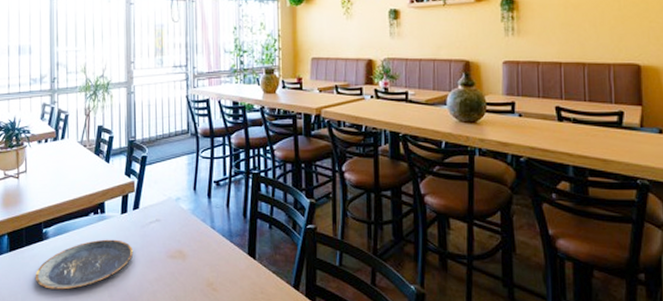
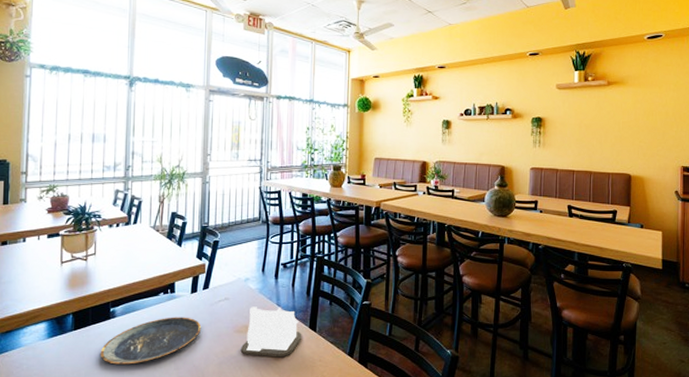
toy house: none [175,229,241,288] -> present [240,306,302,358]

